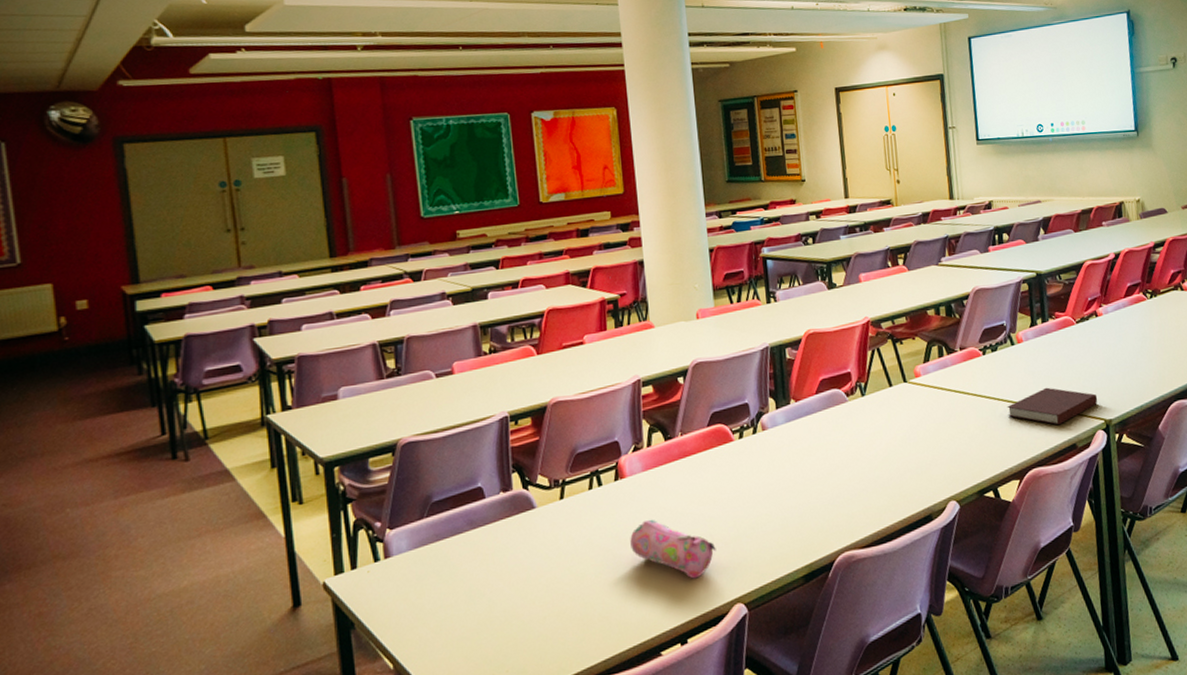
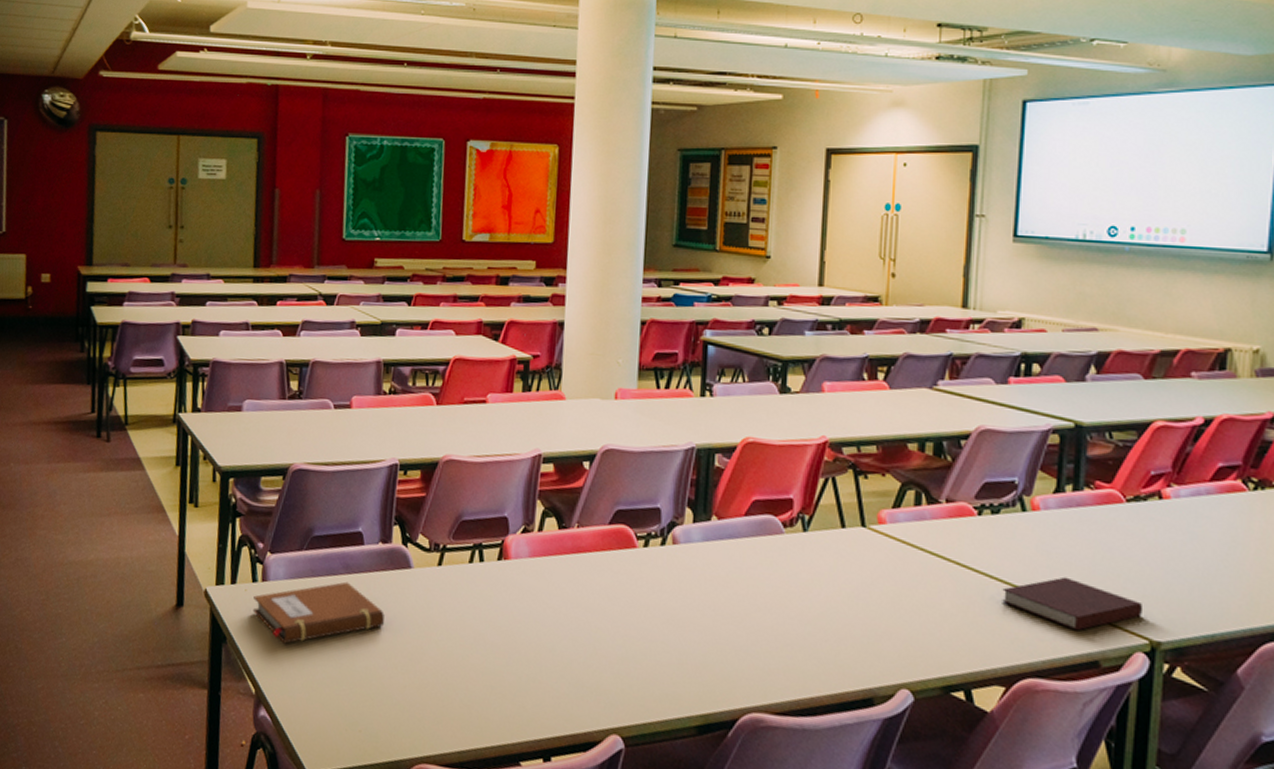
notebook: none [378,536,516,612] -> present [252,581,384,644]
pencil case: present [630,519,716,579] -> none [504,611,599,693]

